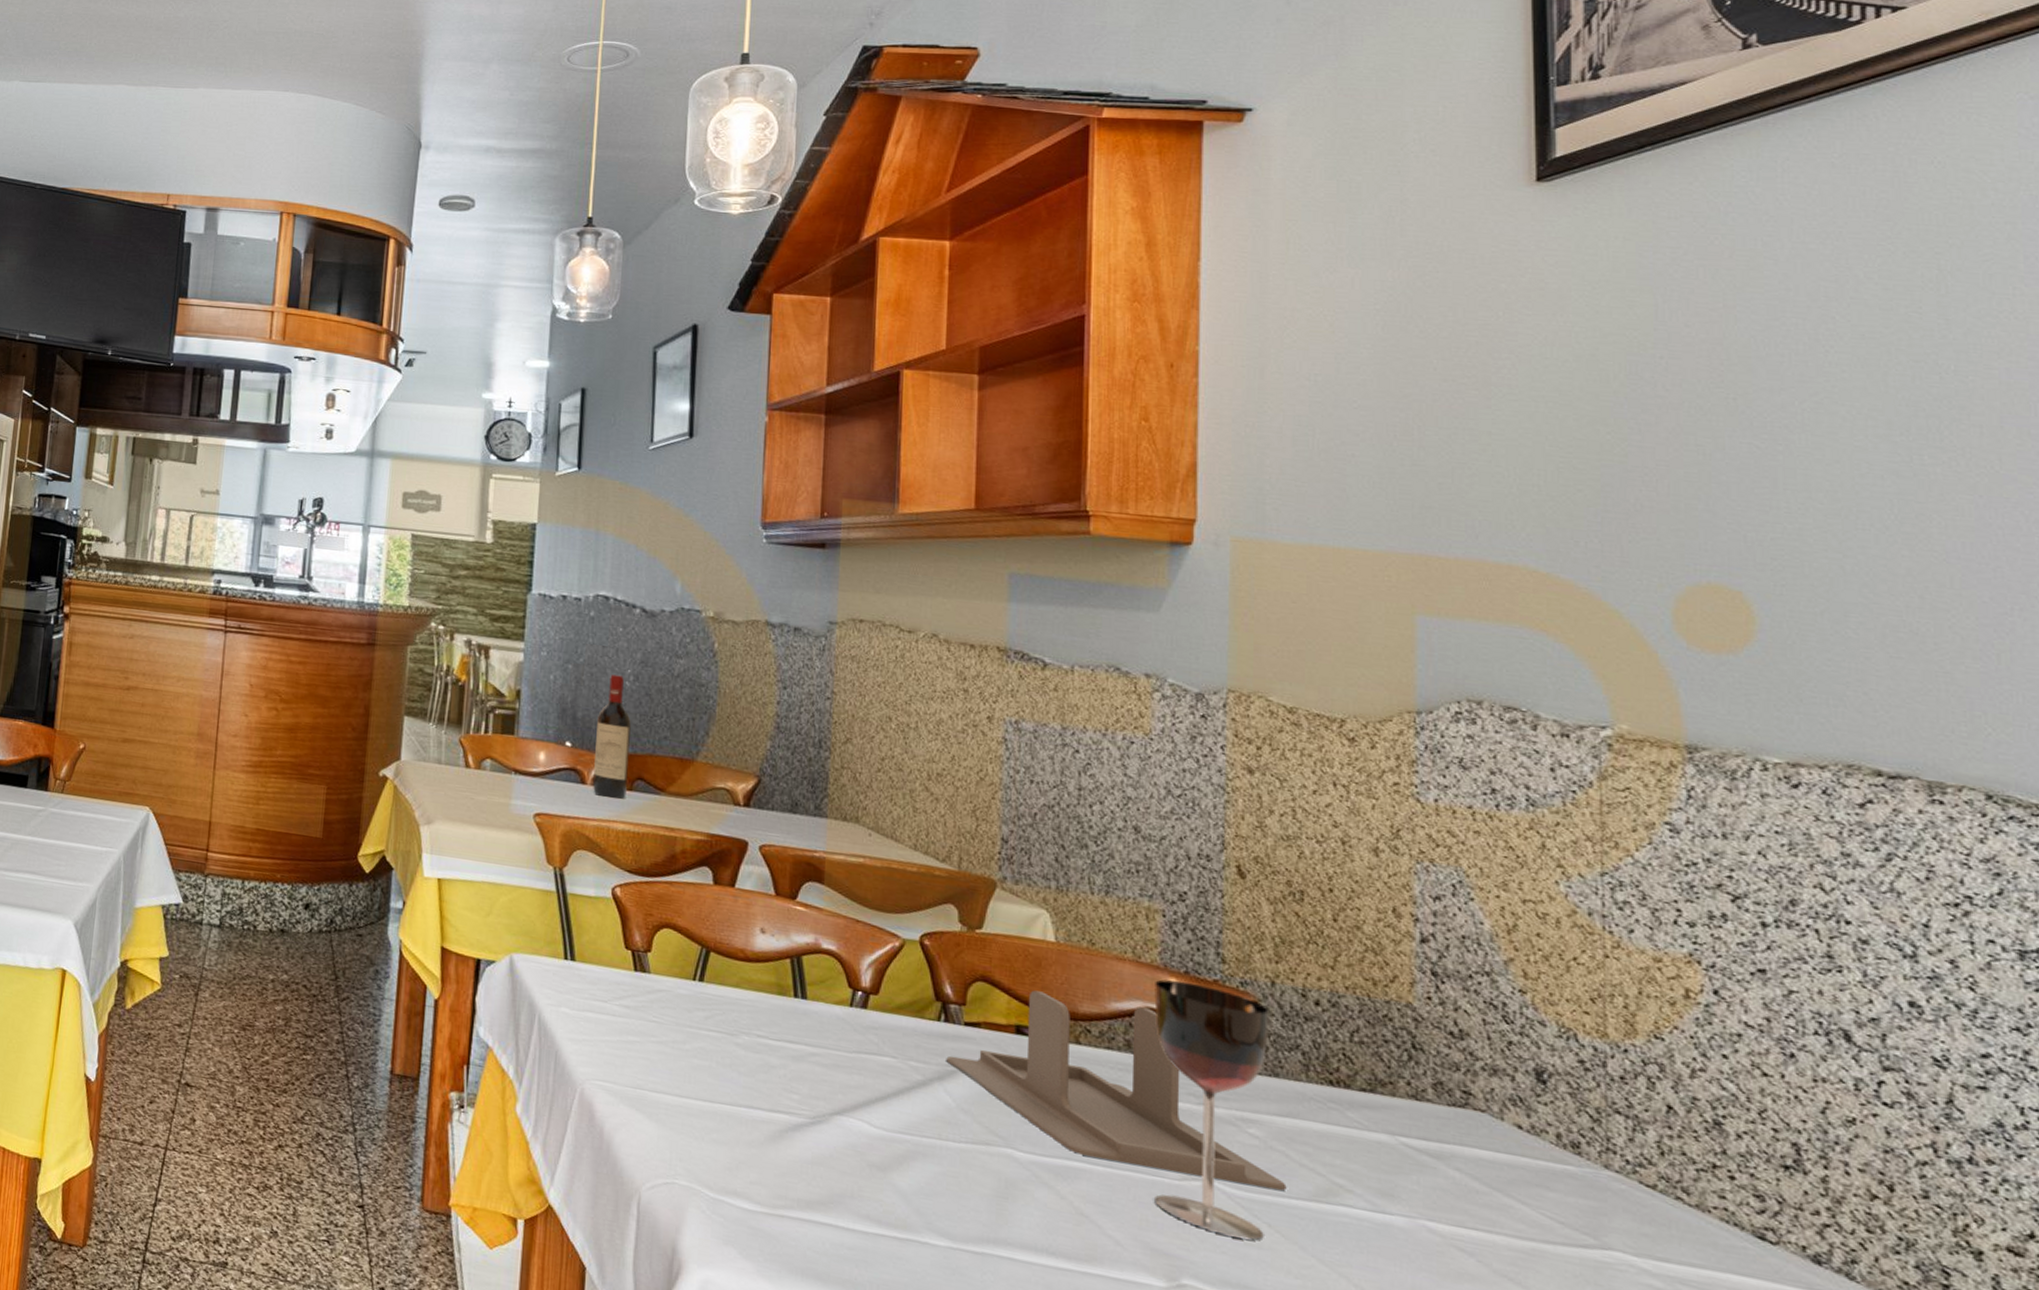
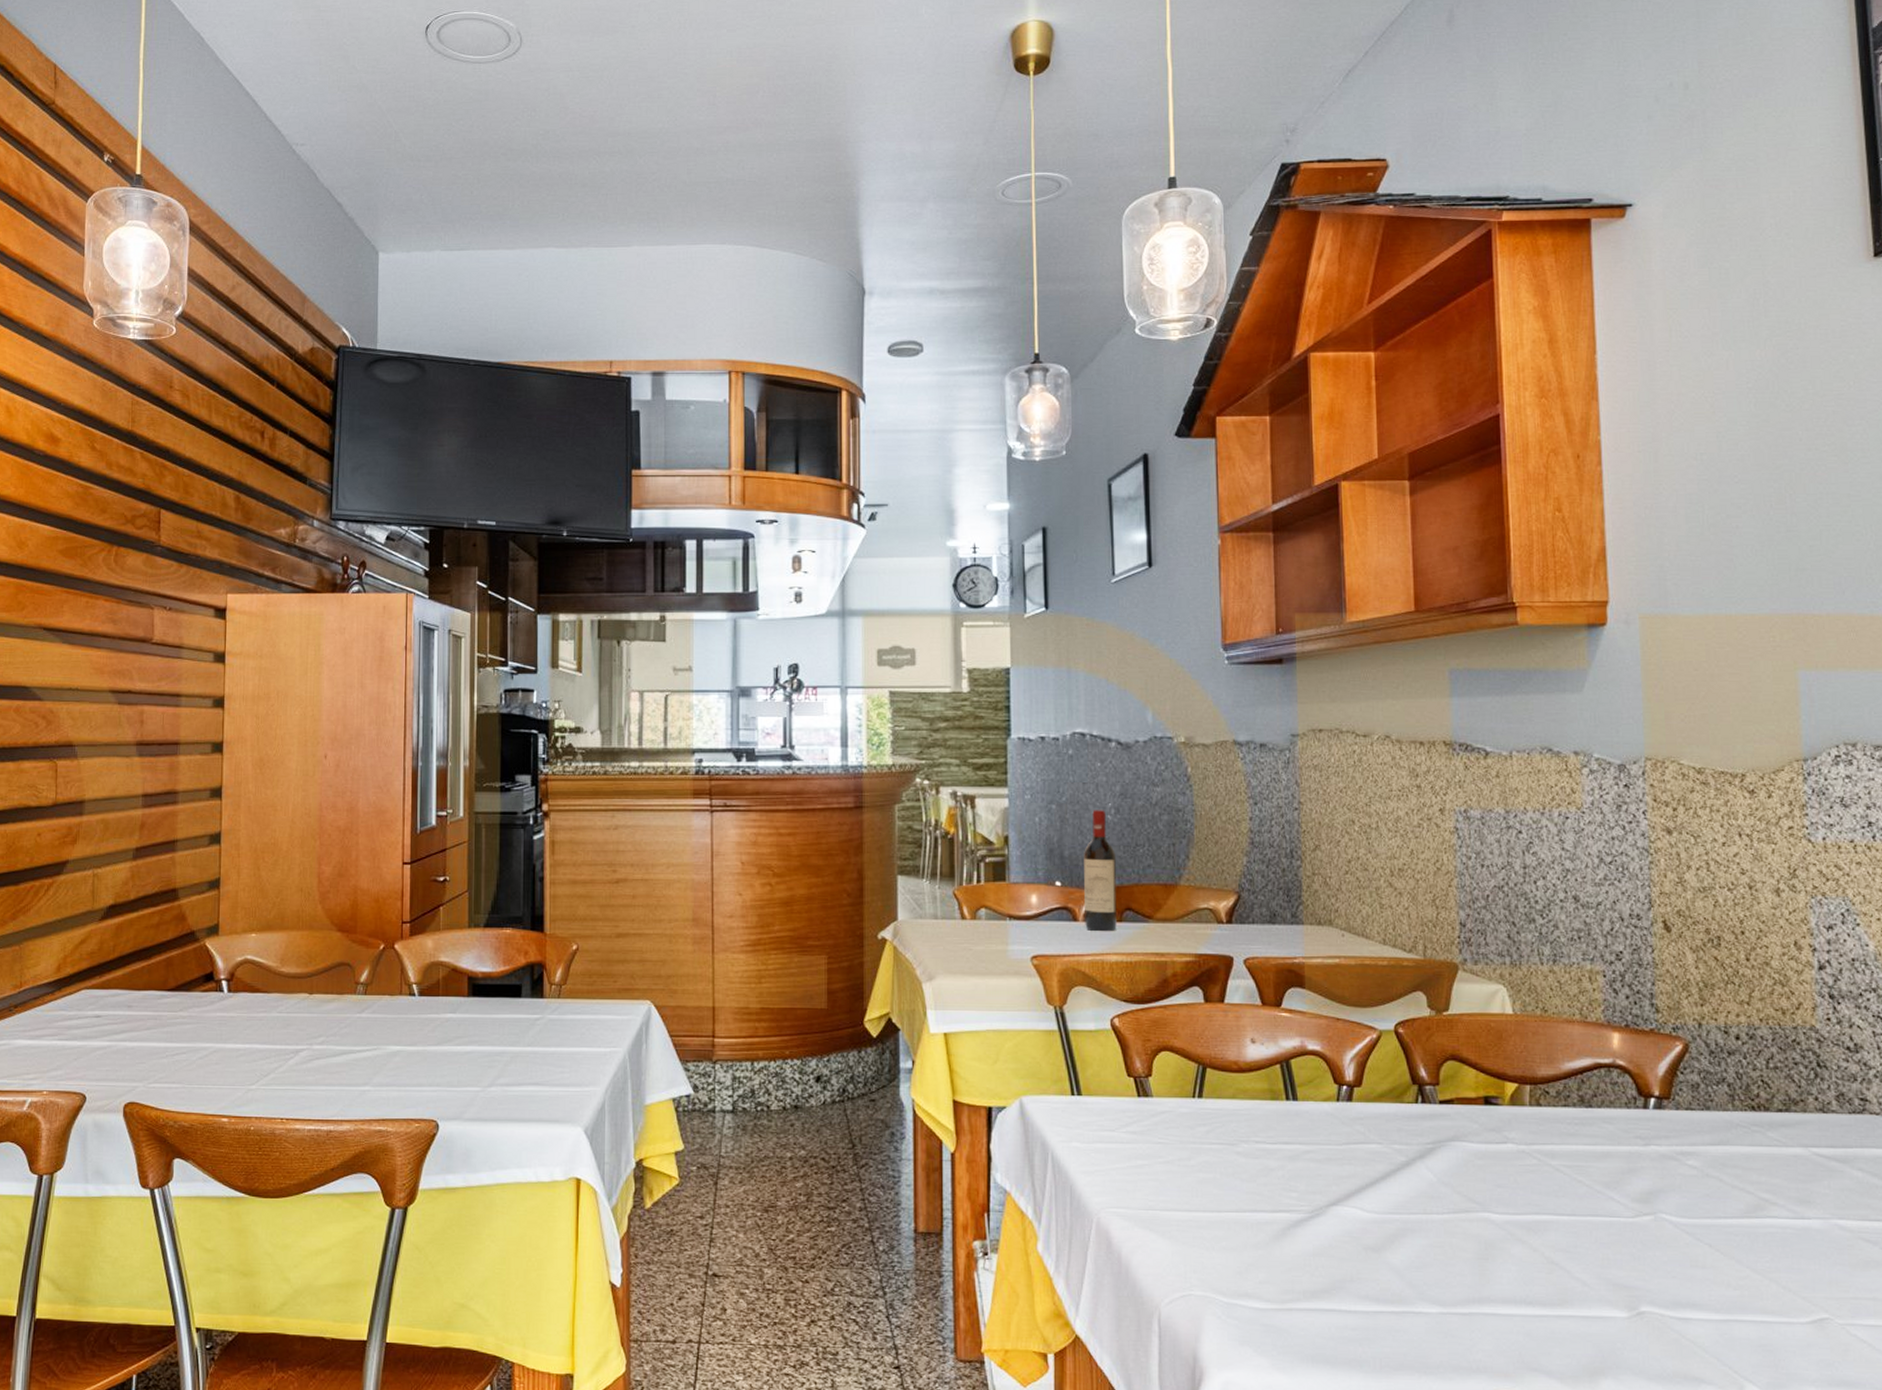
napkin holder: present [946,990,1287,1191] -> none [1425,1062,1723,1212]
wineglass: present [1154,979,1269,1240] -> none [1601,1034,1706,1262]

